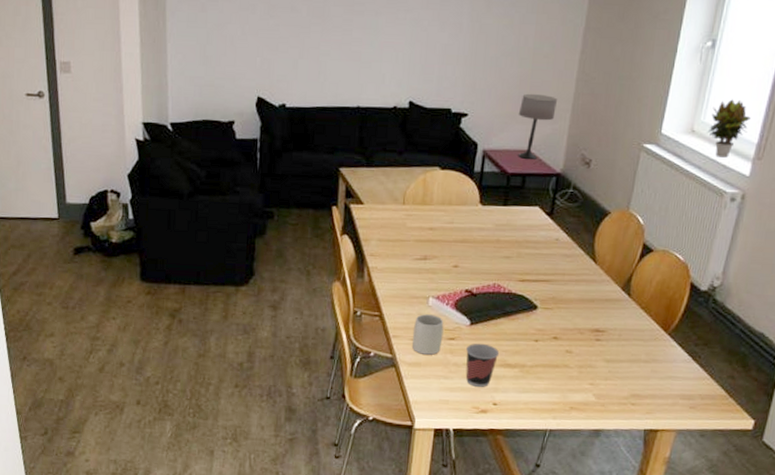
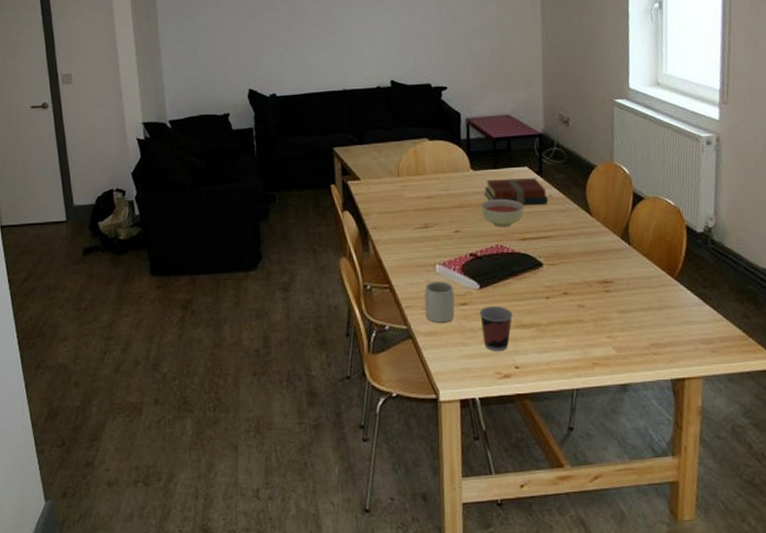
bowl: none [484,236,528,267] -> present [481,198,524,227]
books: none [490,217,555,247] -> present [484,178,549,205]
table lamp: present [518,93,557,160] -> none [493,63,528,124]
potted plant: present [707,99,751,158] -> none [671,51,709,105]

